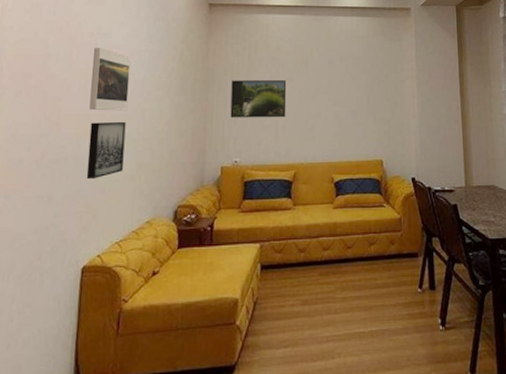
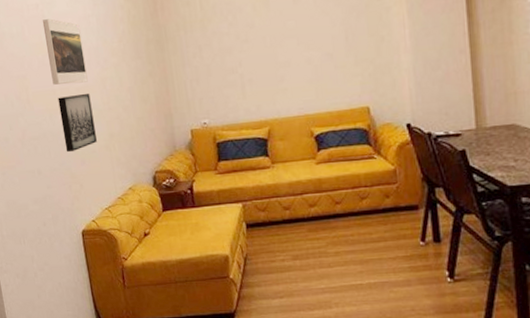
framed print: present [230,80,287,118] -> none [186,27,252,78]

